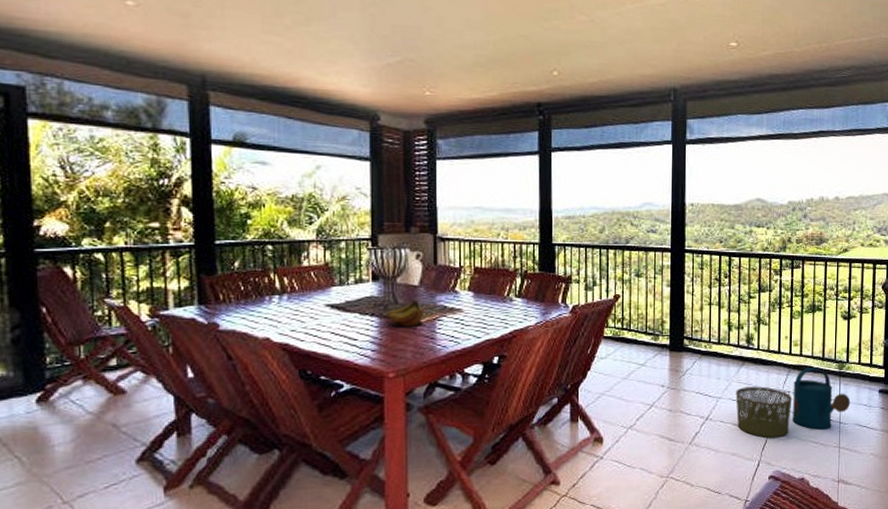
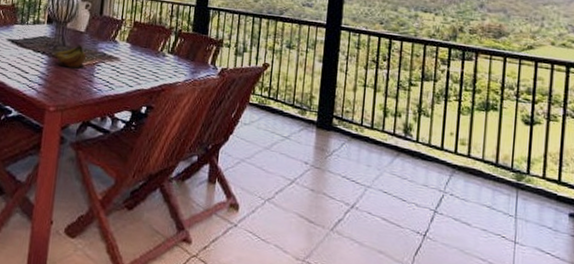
basket: present [735,386,793,438] -> none [387,179,456,245]
watering can: present [792,367,851,430] -> none [454,171,531,247]

